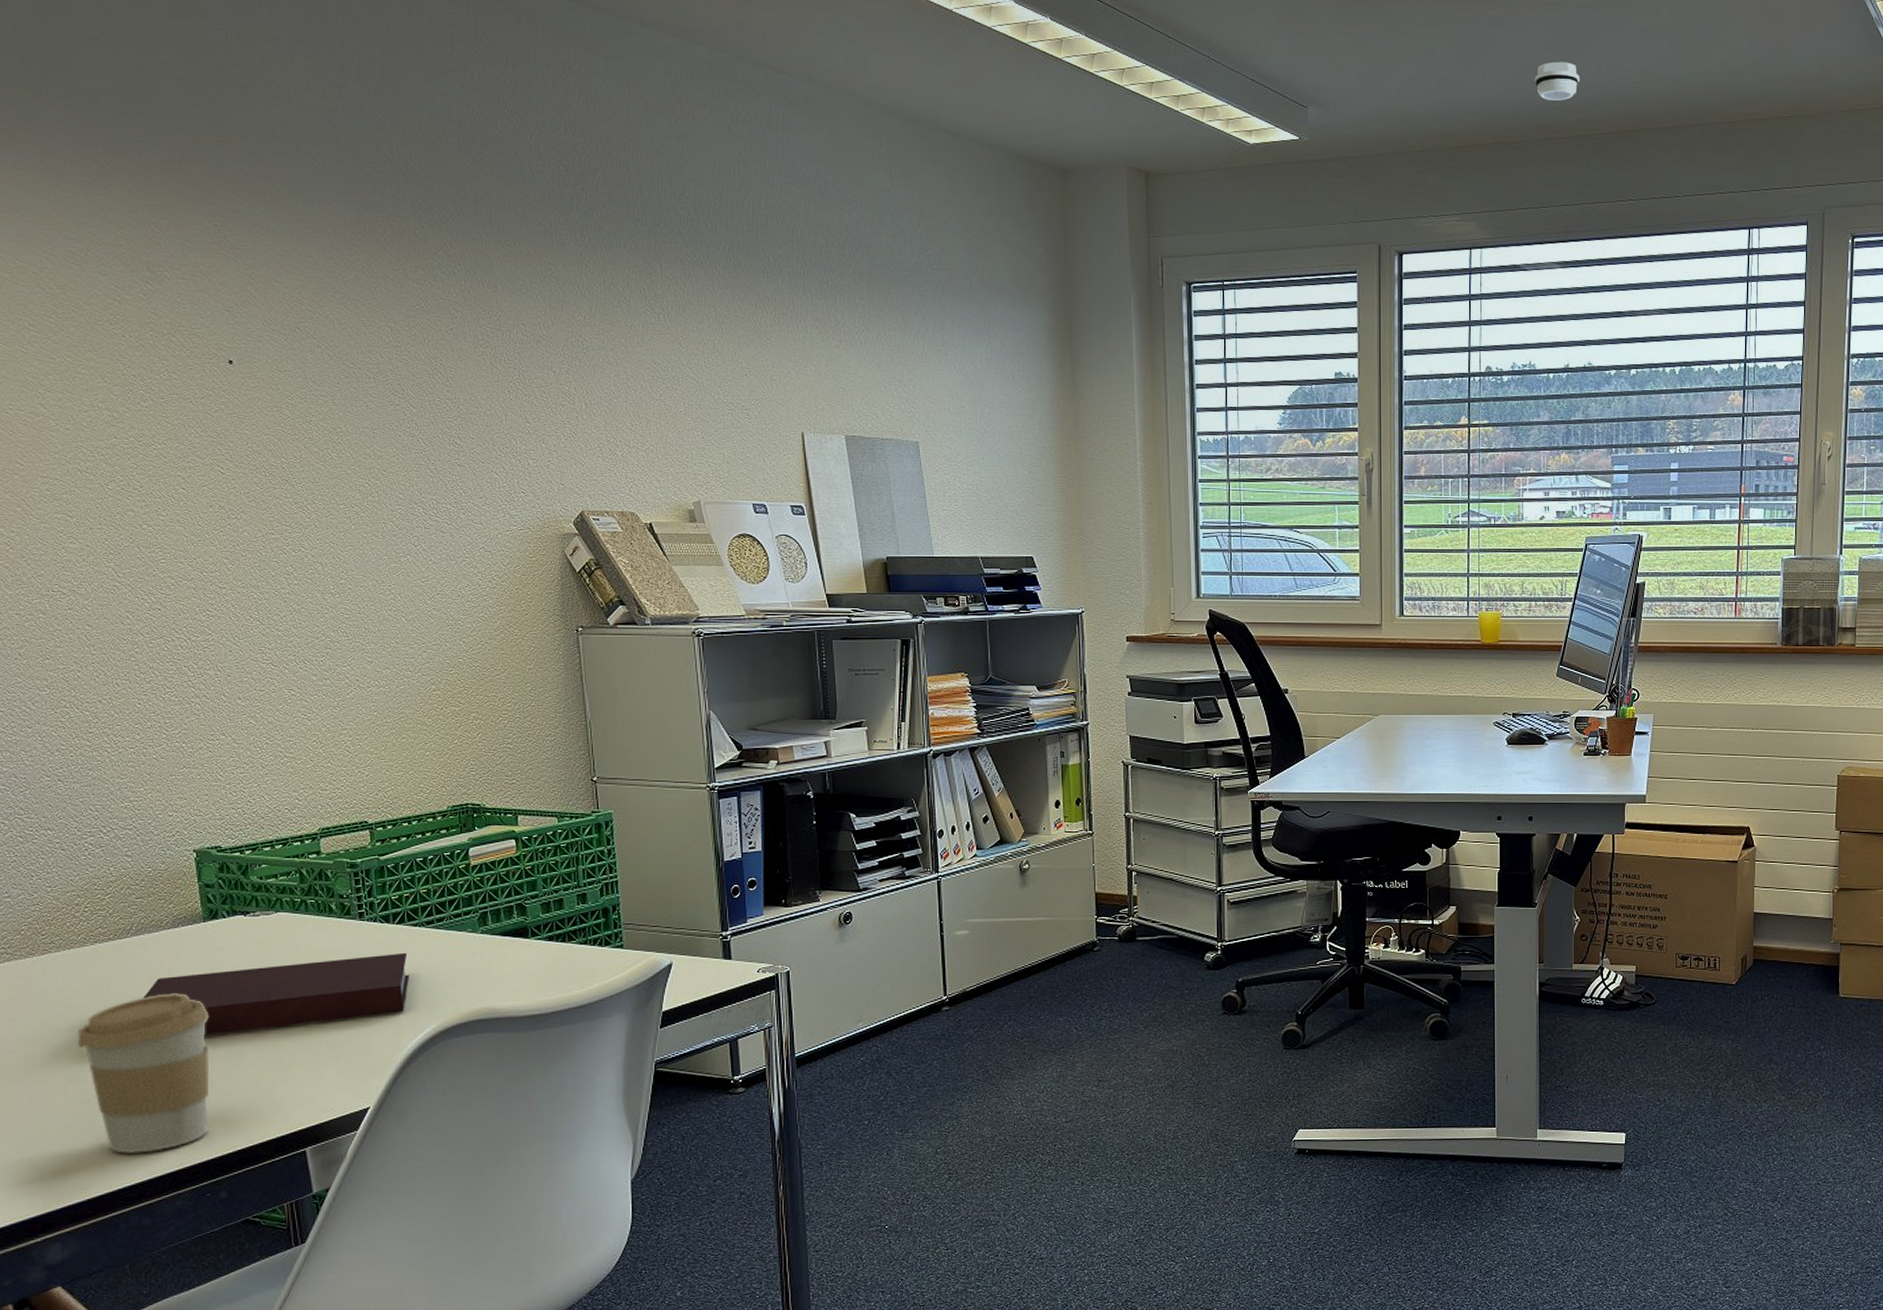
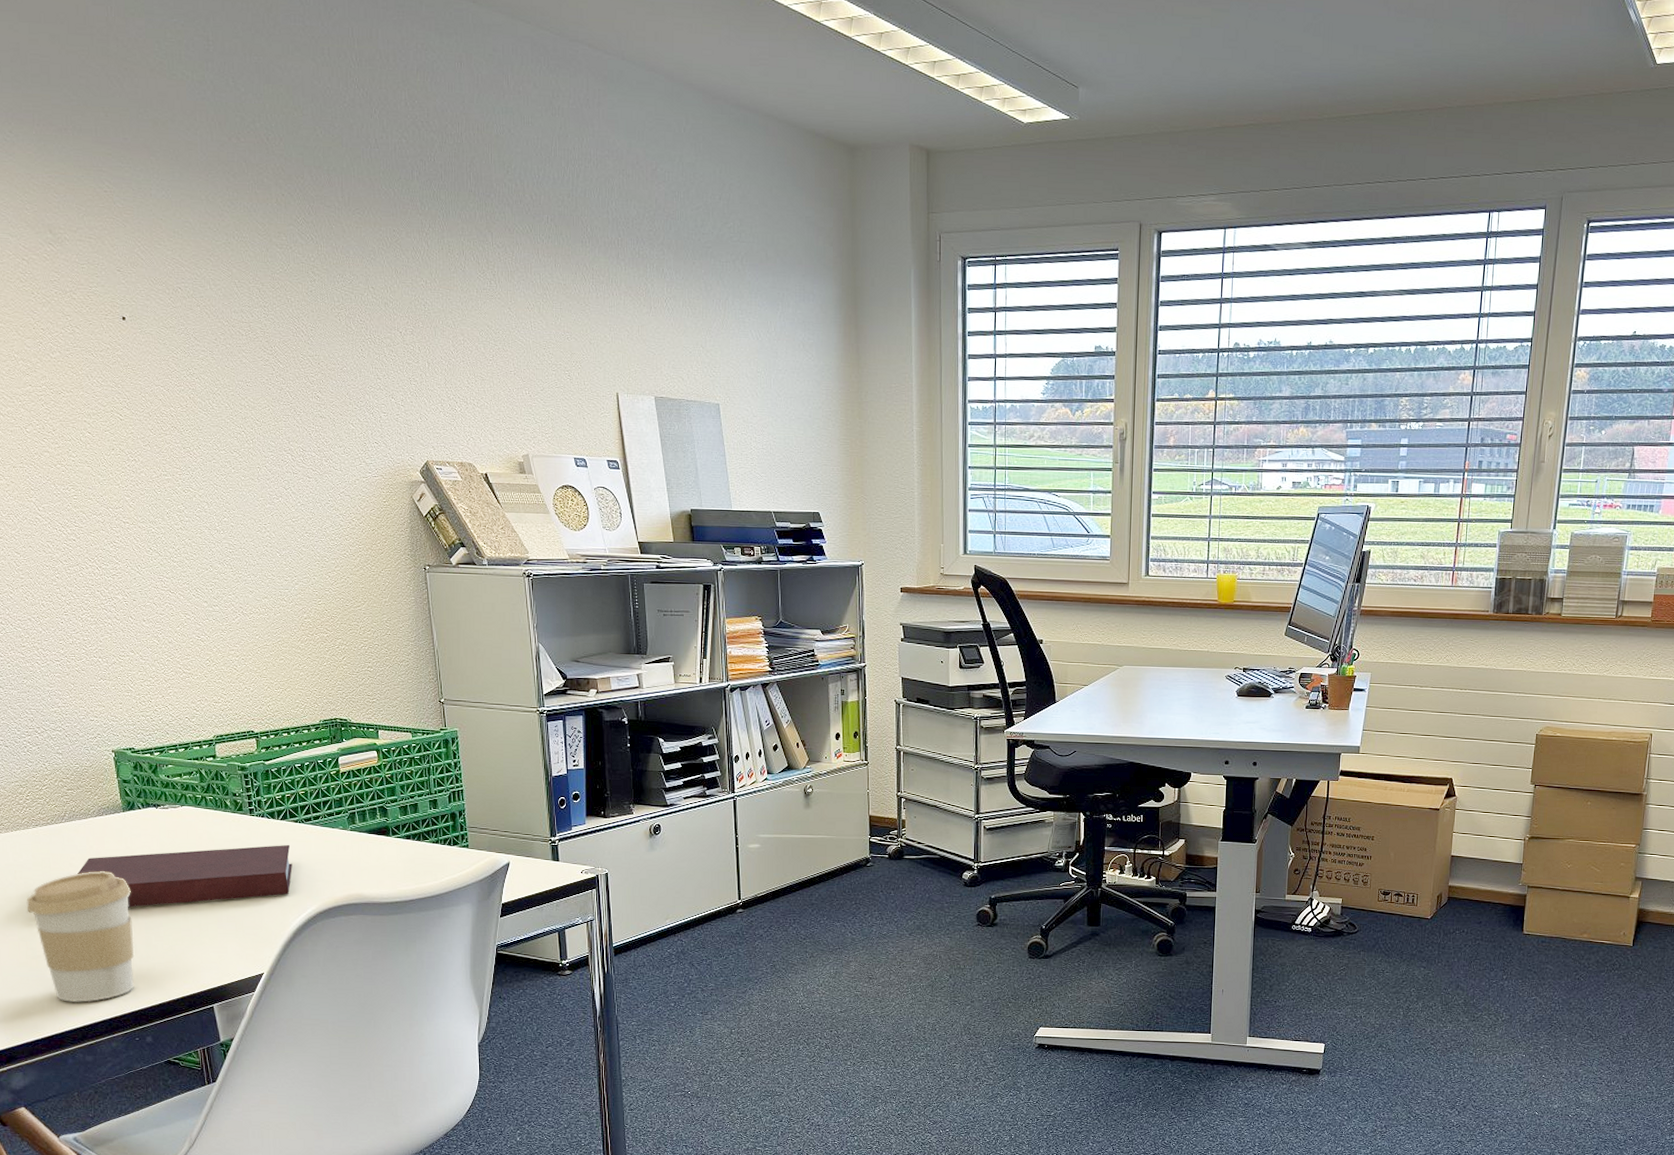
smoke detector: present [1534,61,1580,101] -> none [1293,43,1337,82]

